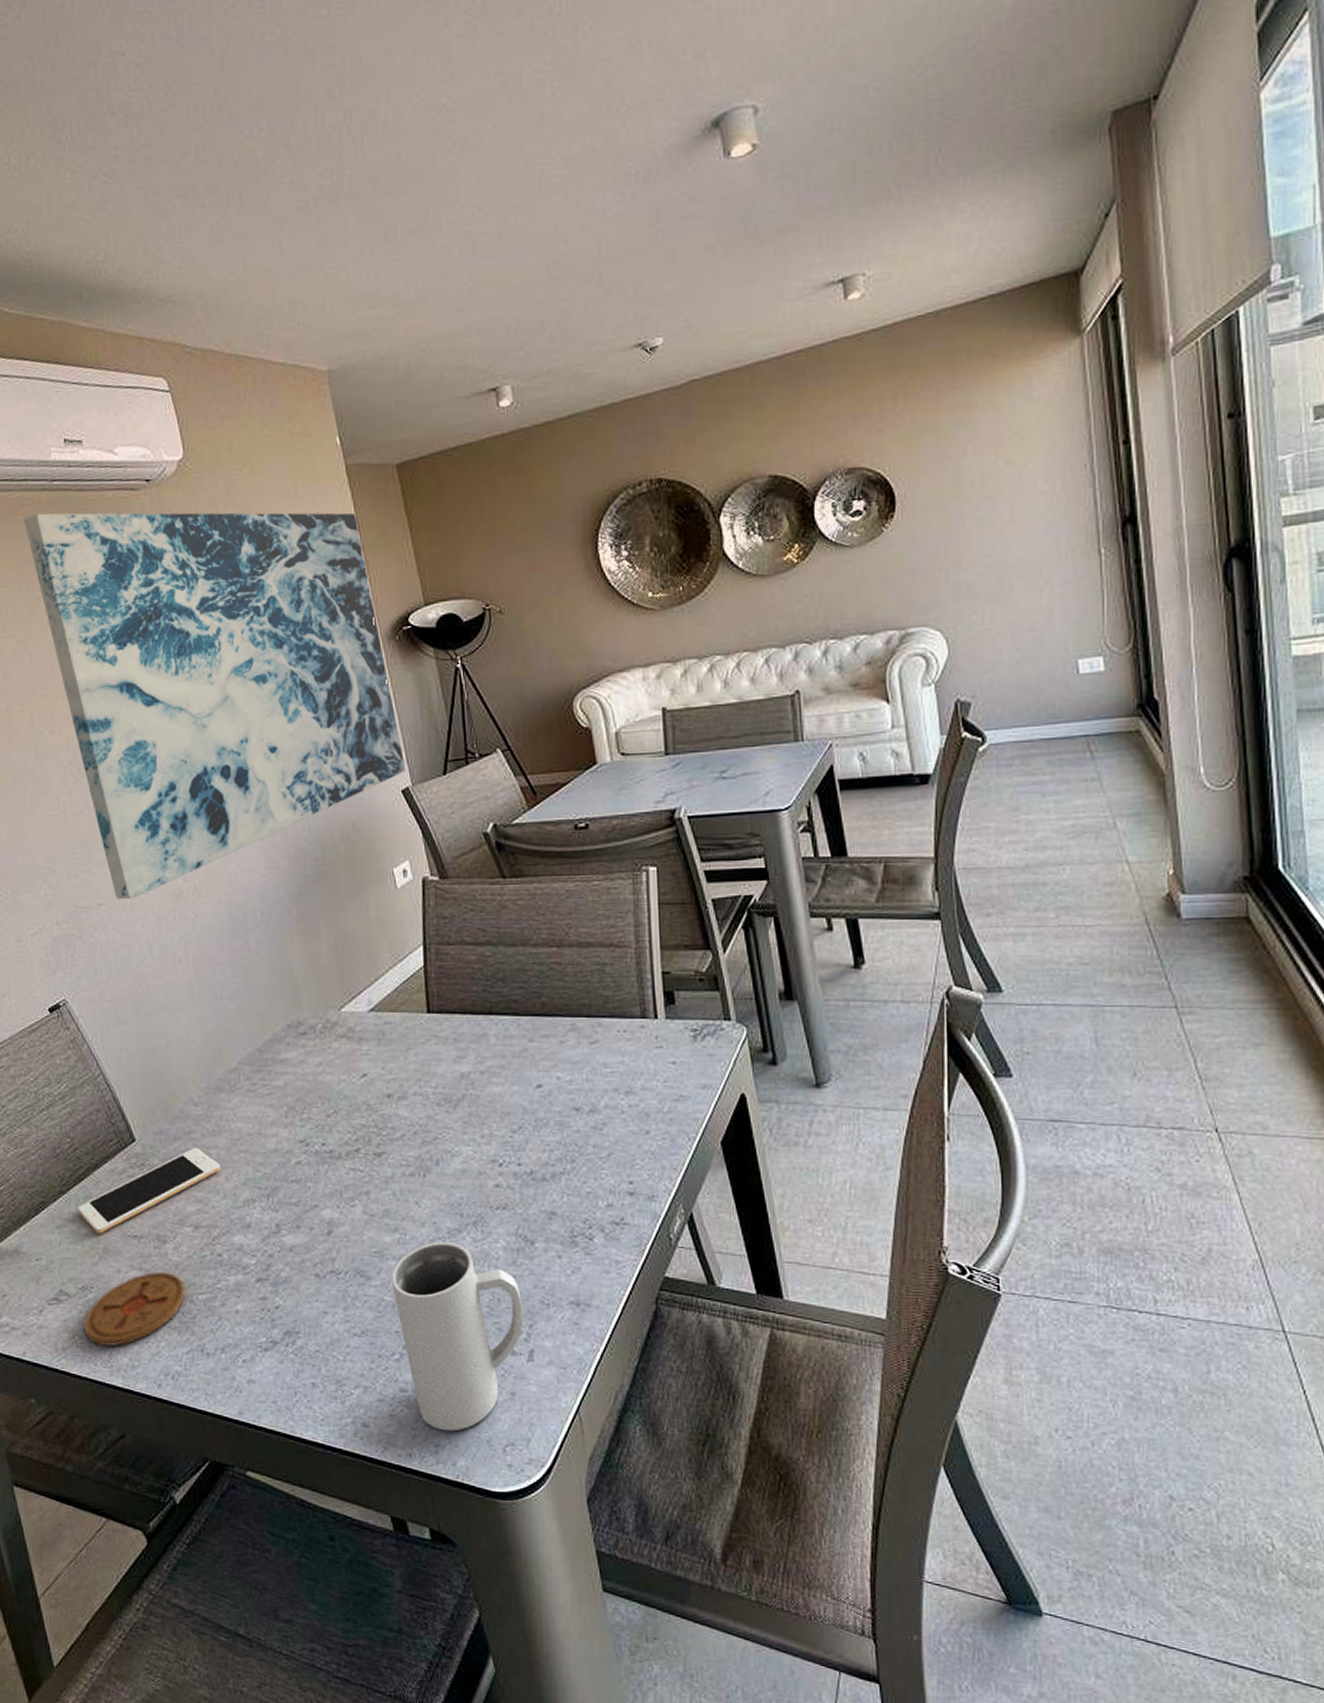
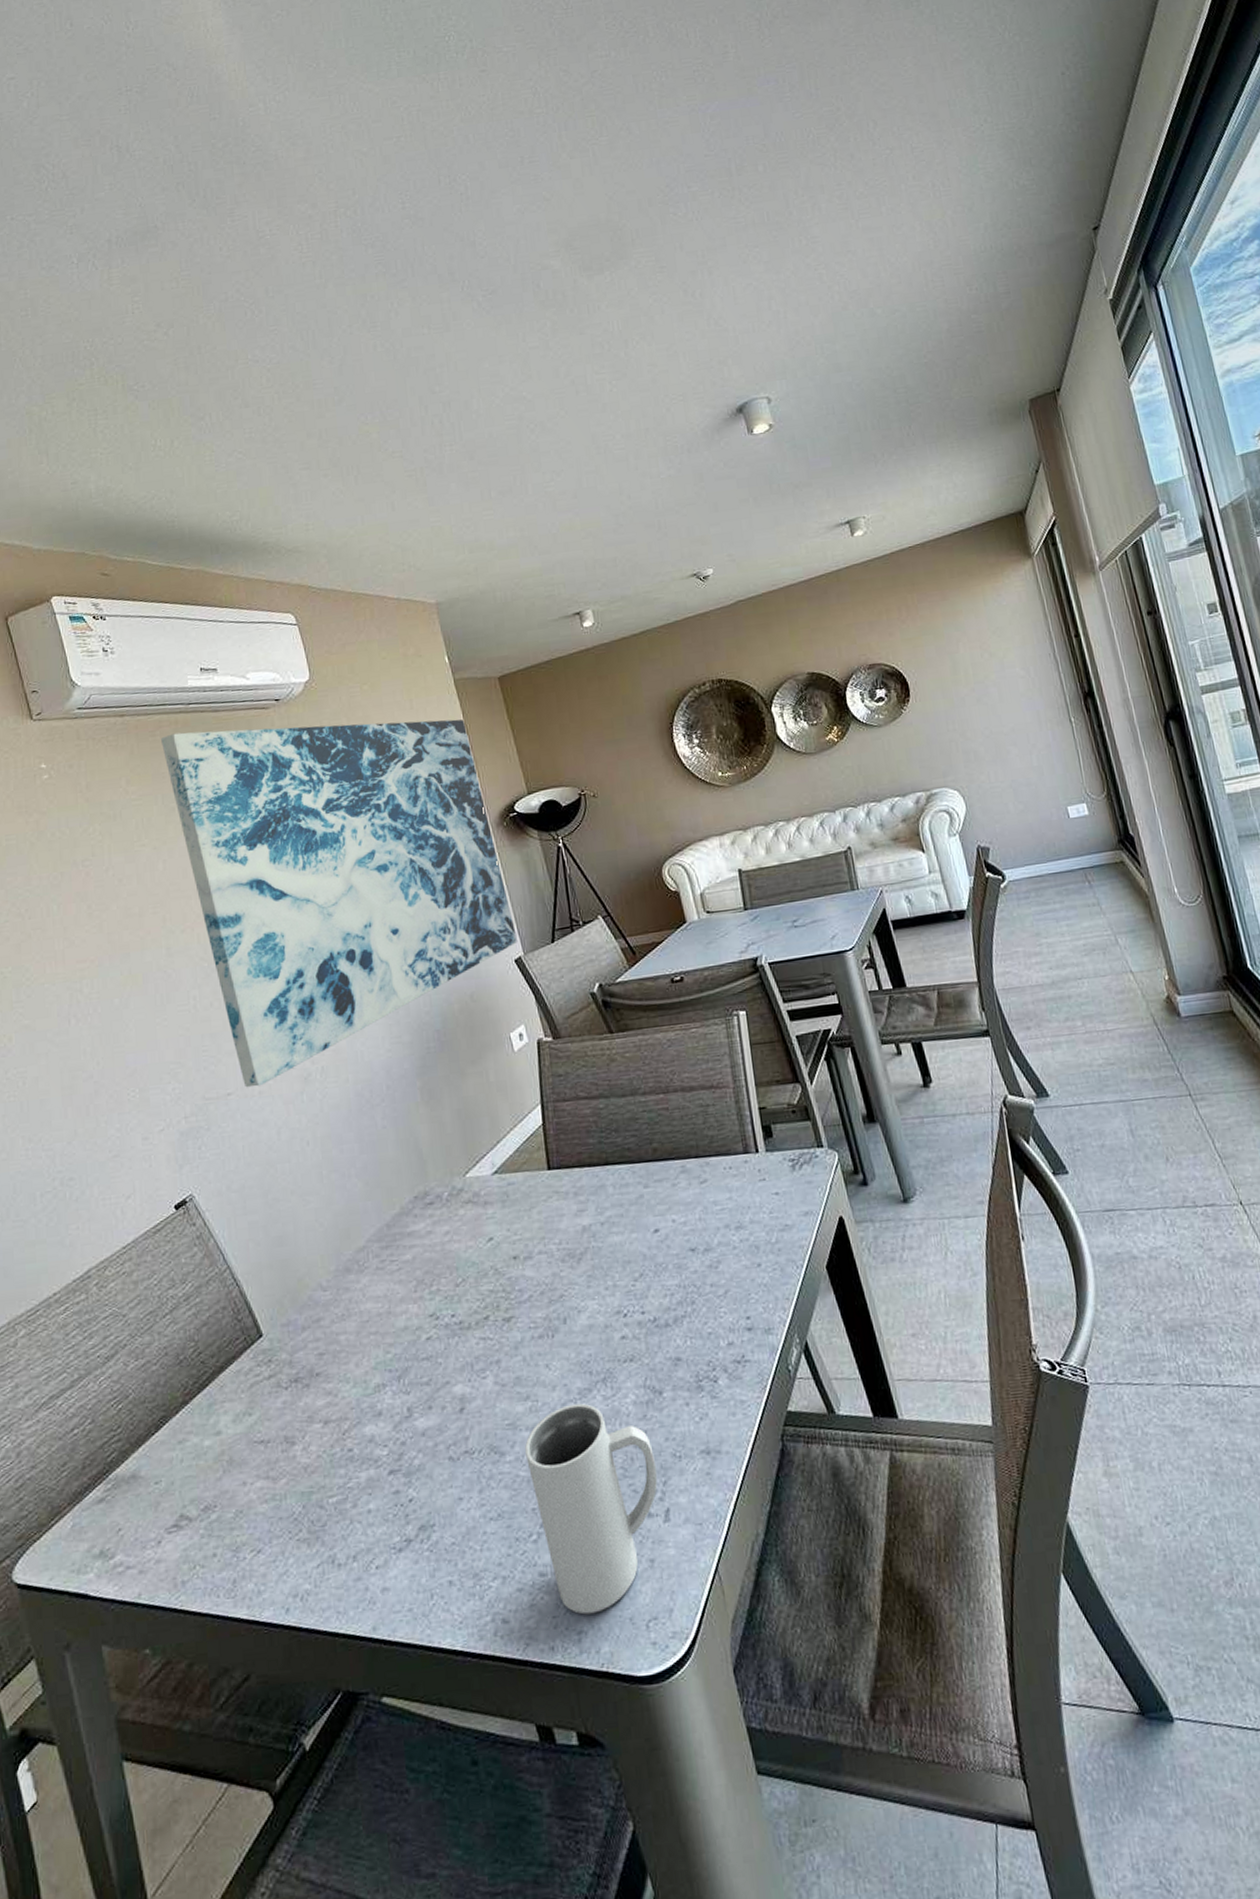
cell phone: present [77,1148,221,1234] -> none [201,1335,350,1444]
coaster: present [83,1271,186,1346] -> none [205,1477,315,1573]

